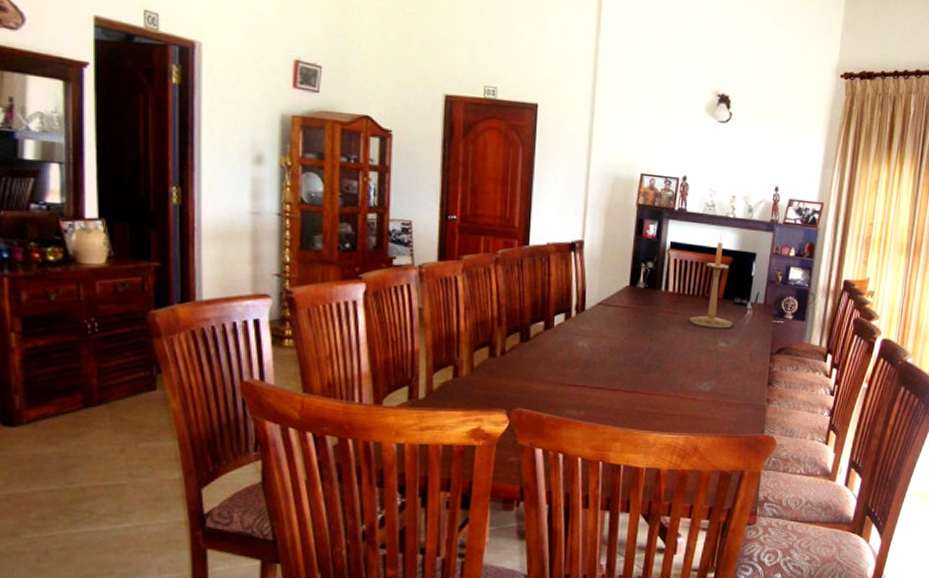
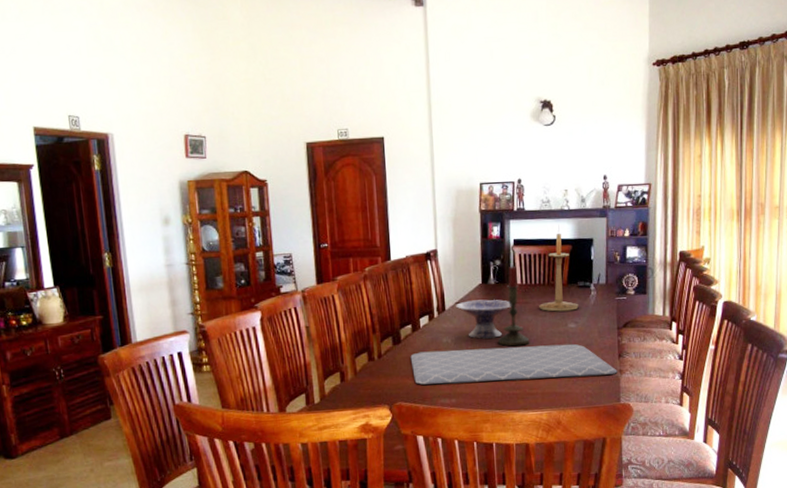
placemat: none [538,353,765,404] -> present [410,343,618,386]
decorative bowl: none [596,303,659,348] -> present [455,299,511,339]
candle: none [639,269,675,361] -> present [497,264,530,347]

